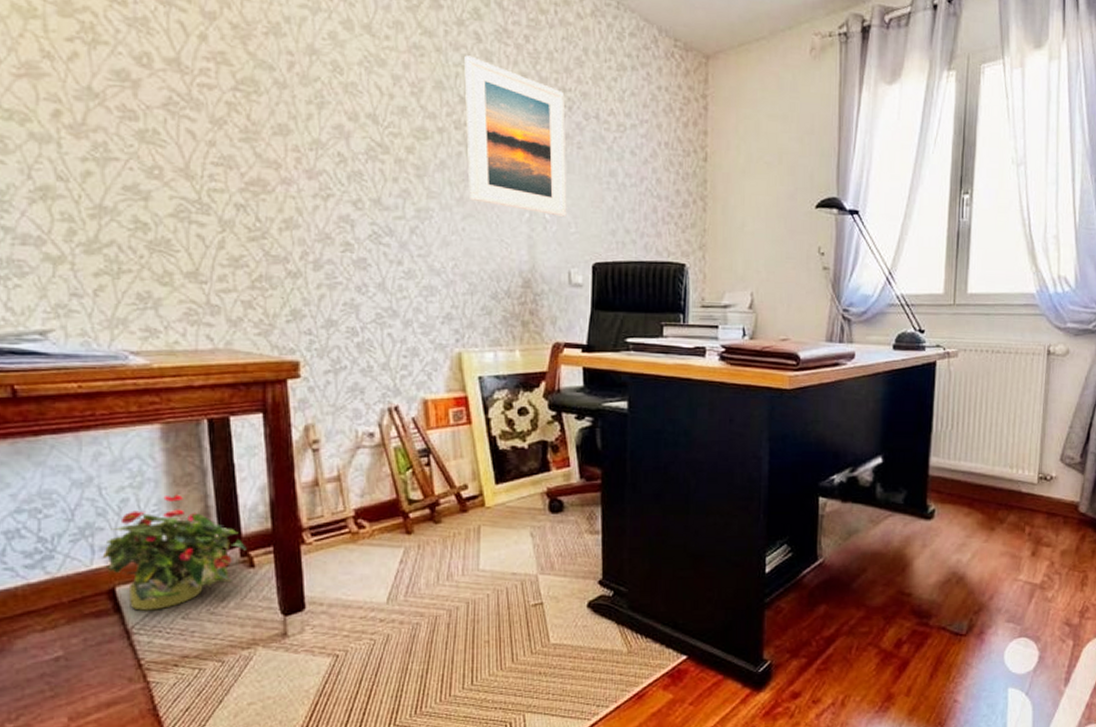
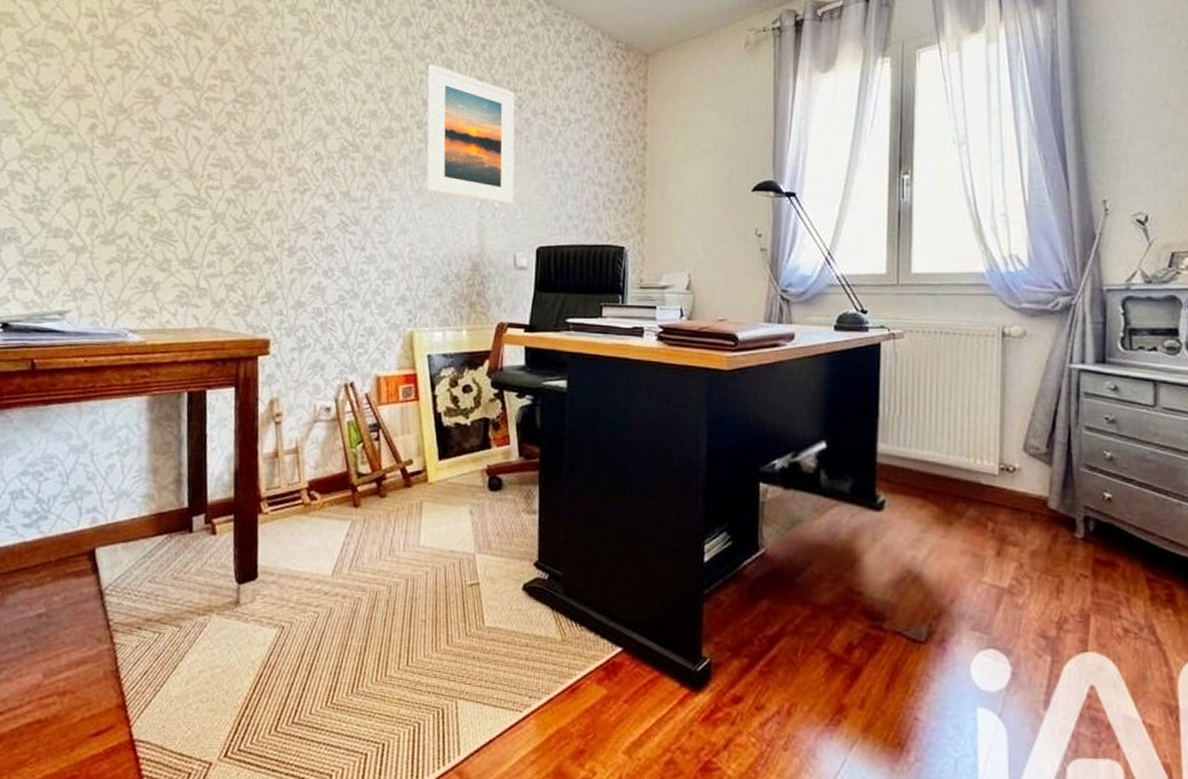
potted plant: present [102,493,247,611] -> none [87,460,211,573]

